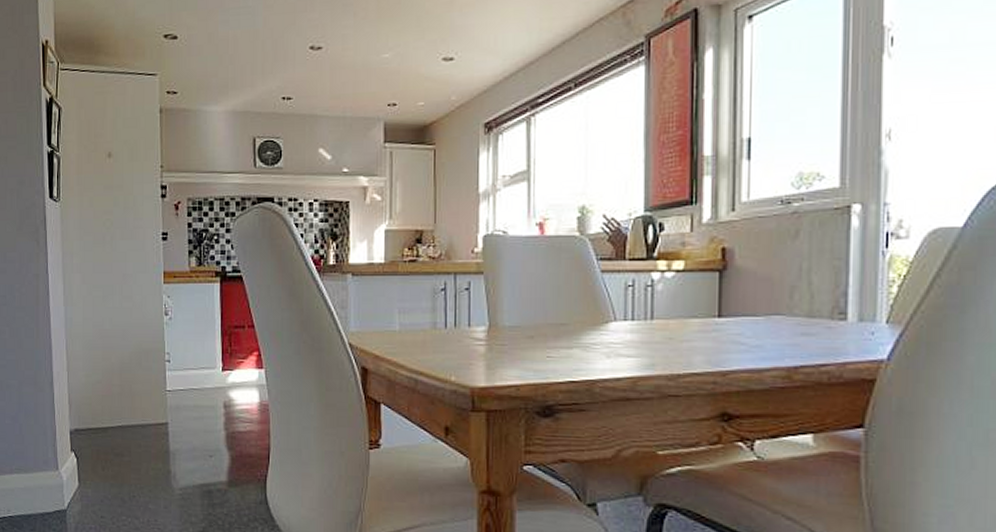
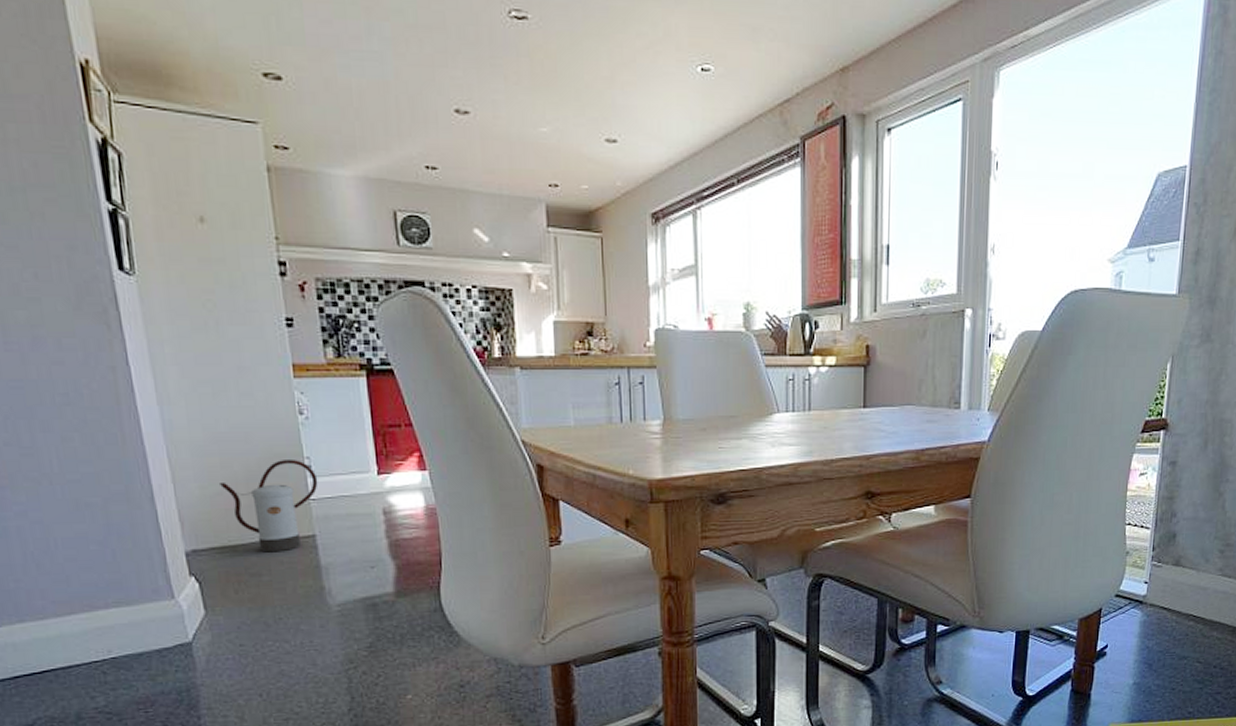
watering can: none [99,354,174,436] -> present [218,460,318,553]

